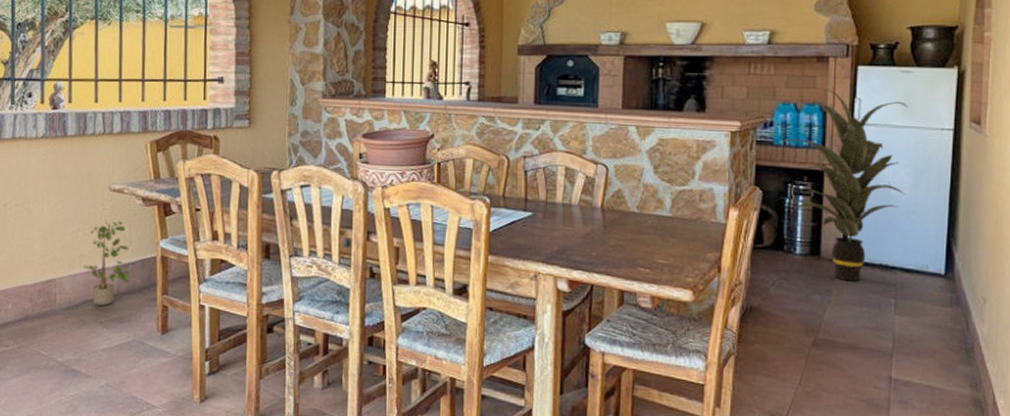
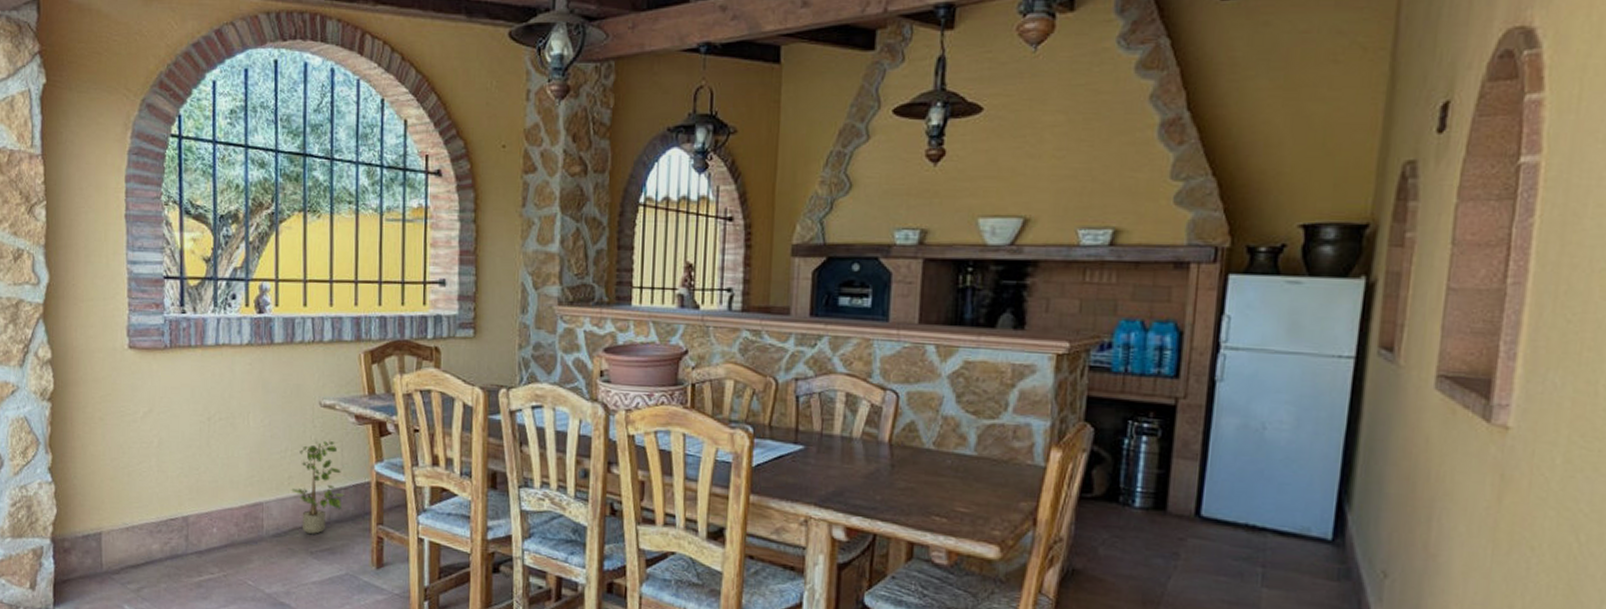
indoor plant: present [784,90,909,282] -> none [1125,304,1295,544]

